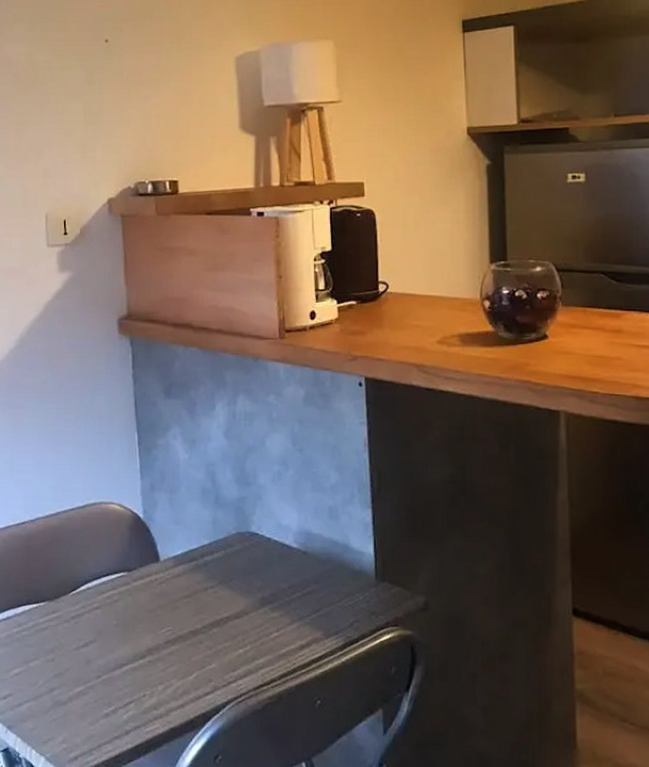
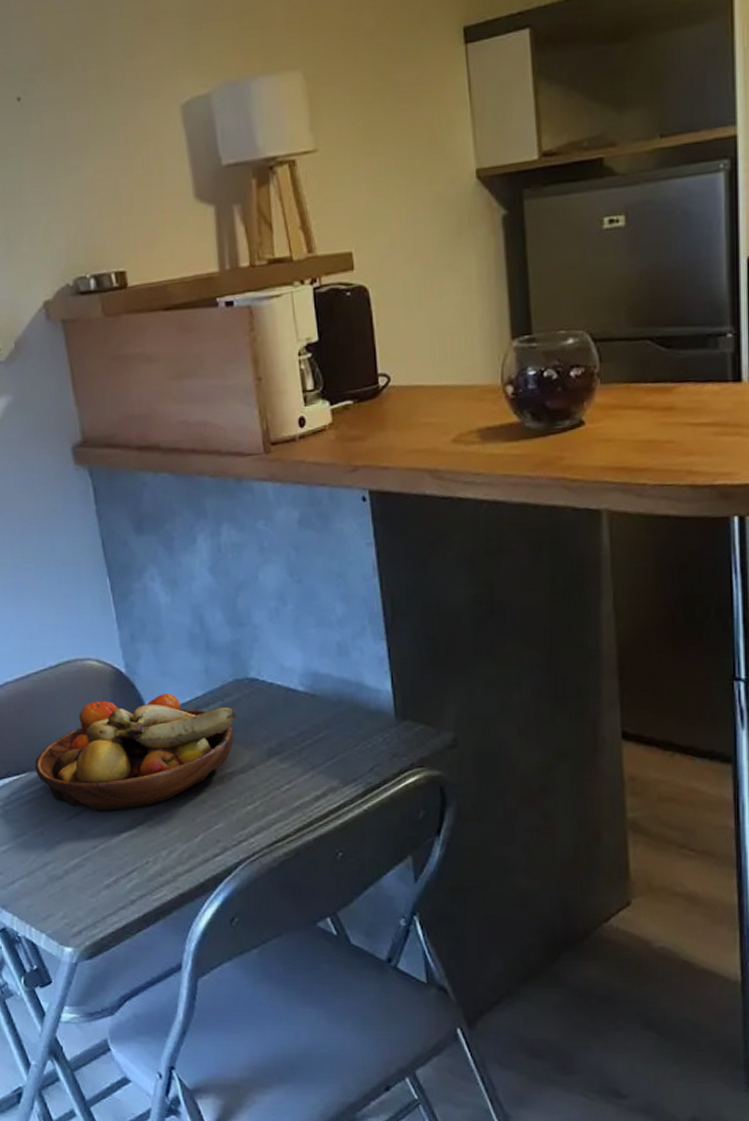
fruit bowl: none [54,540,238,644] -> present [35,693,238,811]

